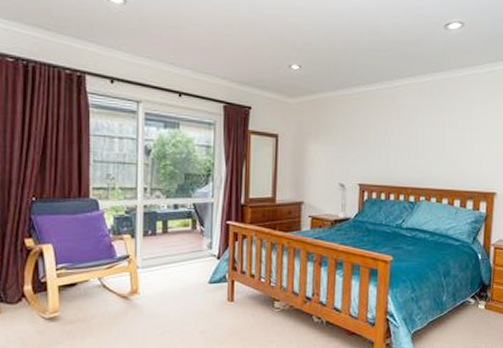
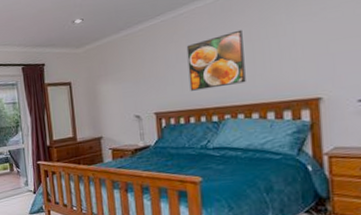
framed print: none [394,115,445,168] -> present [186,29,246,91]

